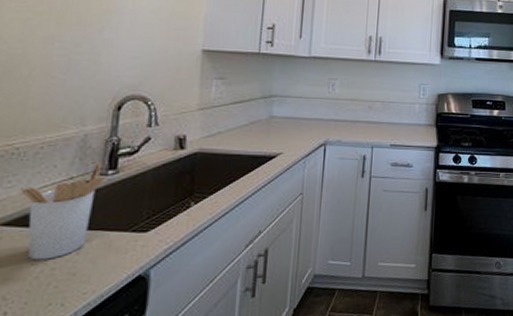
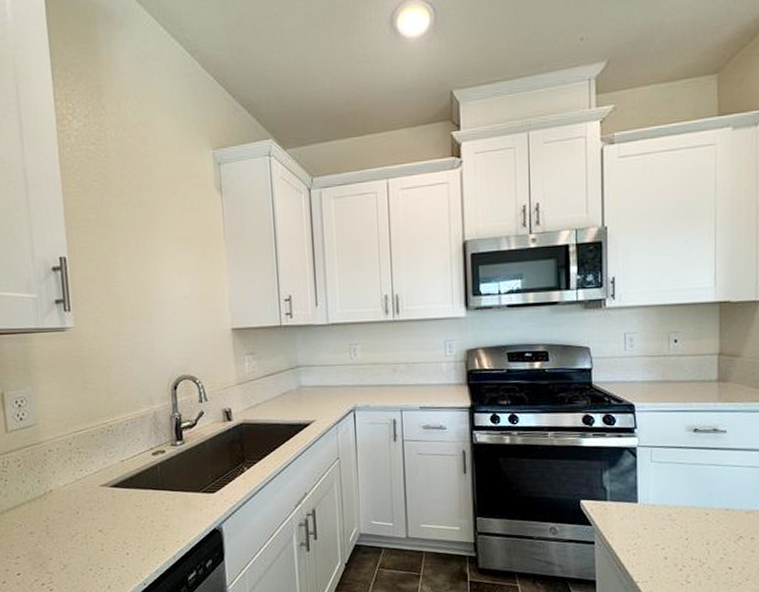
utensil holder: present [19,162,104,260] -> none [118,435,175,514]

